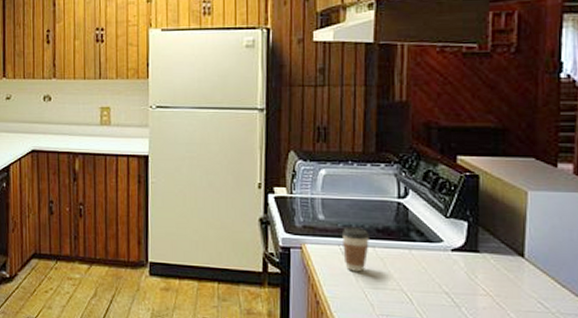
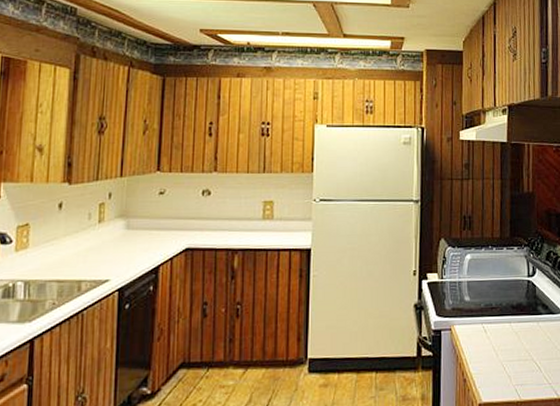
coffee cup: present [341,227,369,272] -> none [484,306,506,347]

